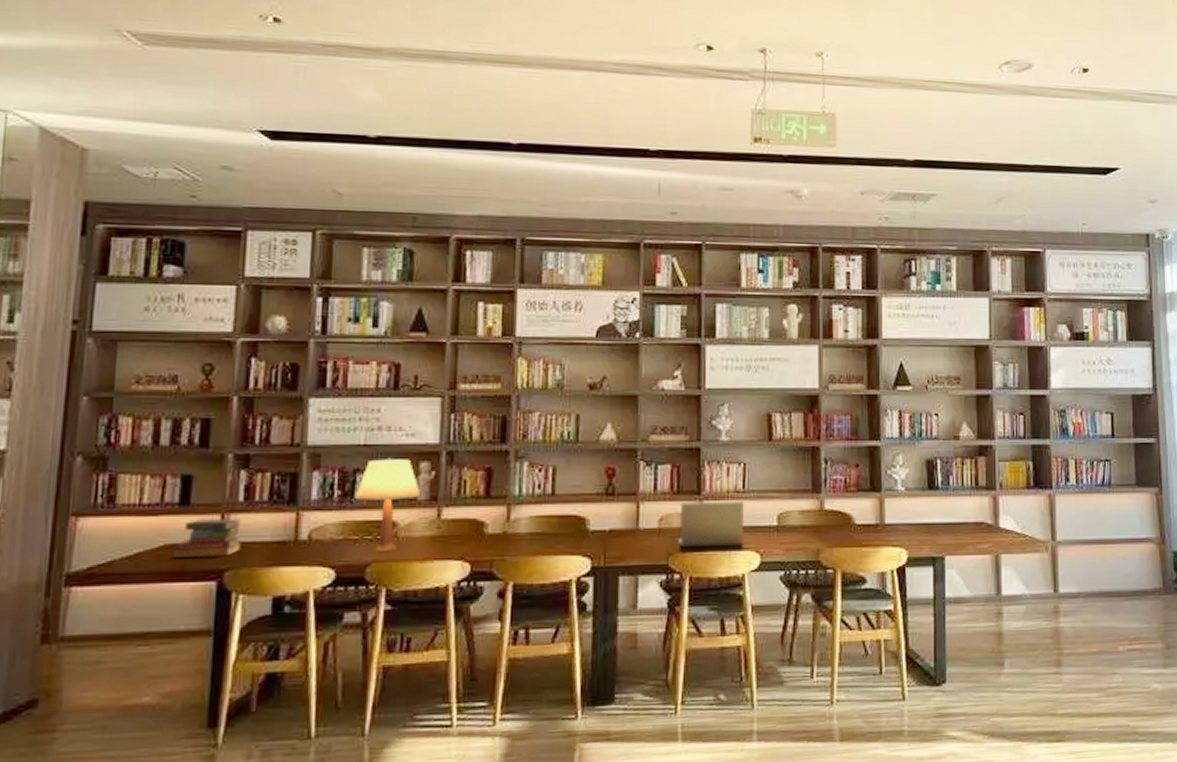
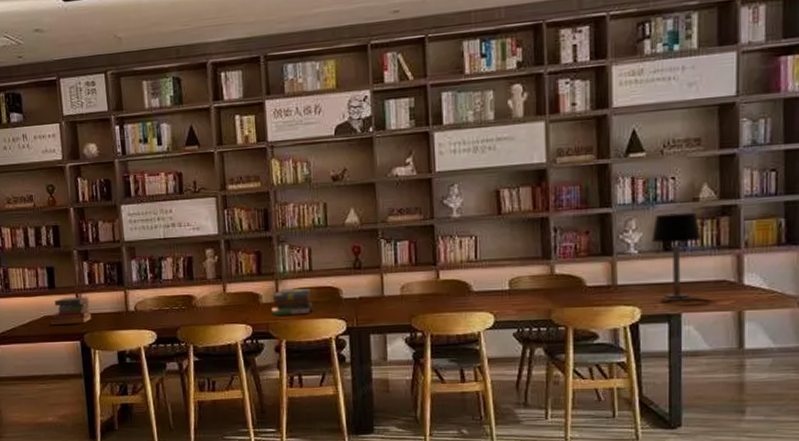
table lamp: present [354,456,421,553] -> none [162,246,210,319]
books: none [498,517,551,550] -> present [271,289,312,316]
laptop: present [679,500,745,547] -> none [418,269,479,310]
table lamp: none [917,450,962,540] -> present [652,212,702,298]

